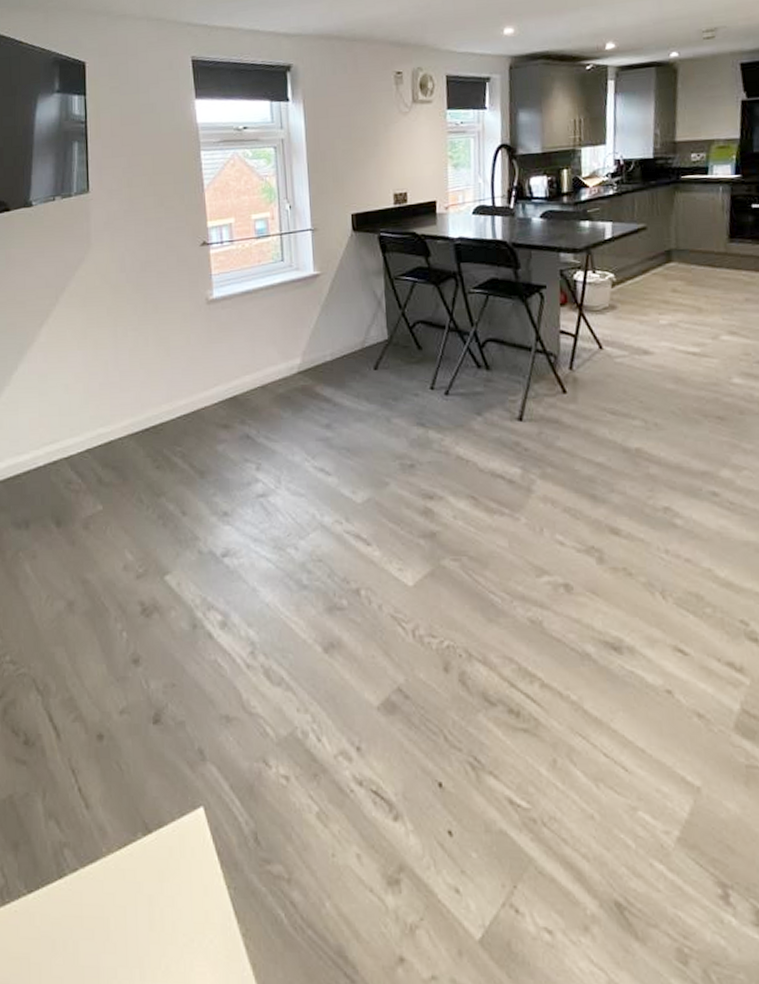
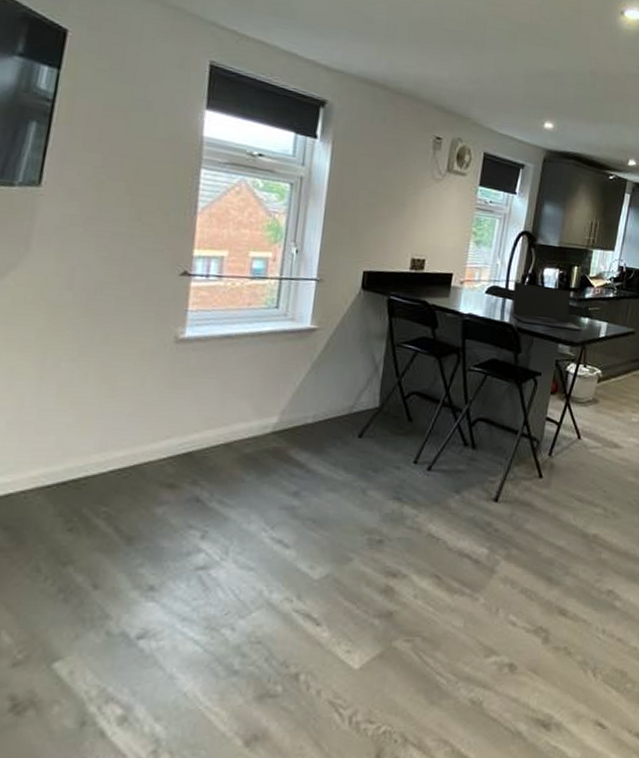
laptop: none [500,195,584,238] -> present [512,282,582,332]

